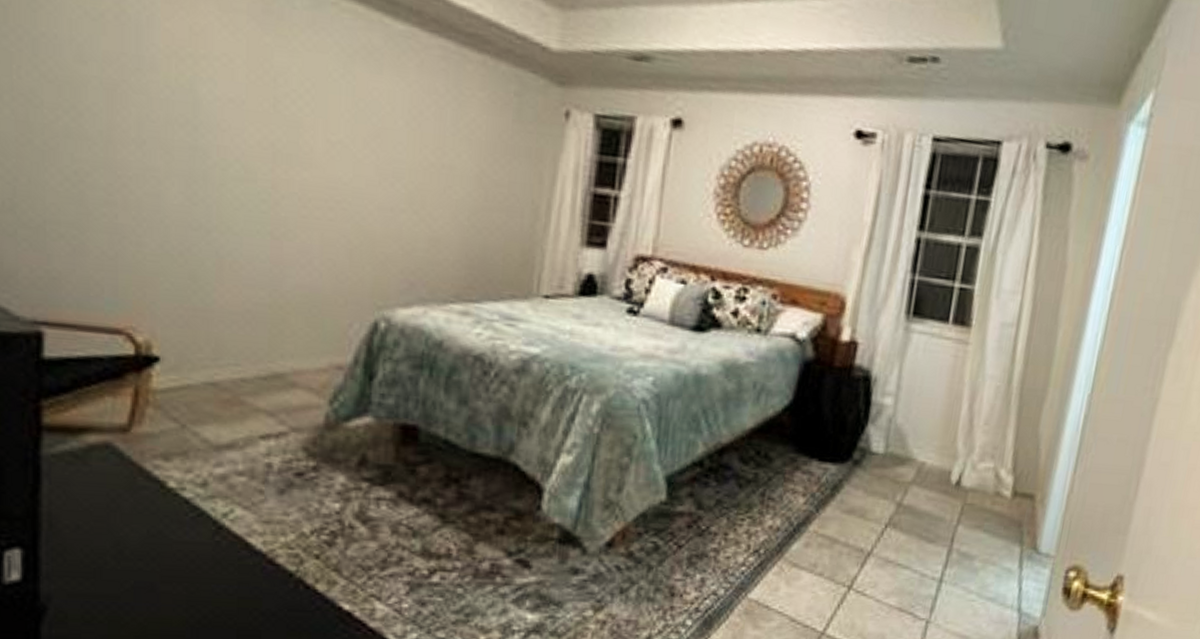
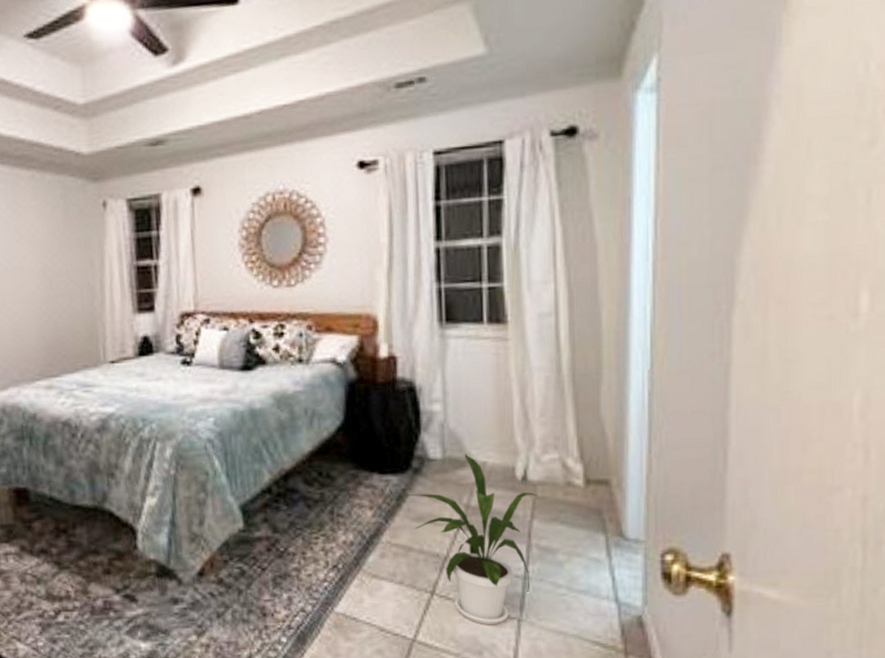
house plant: none [840,452,968,625] -> present [405,454,539,625]

